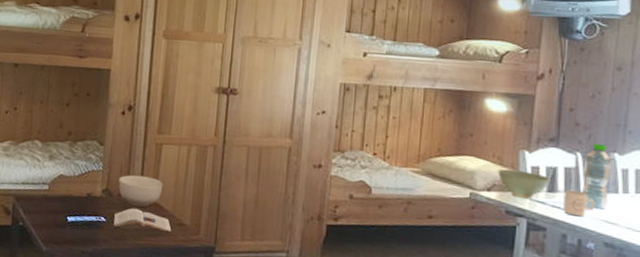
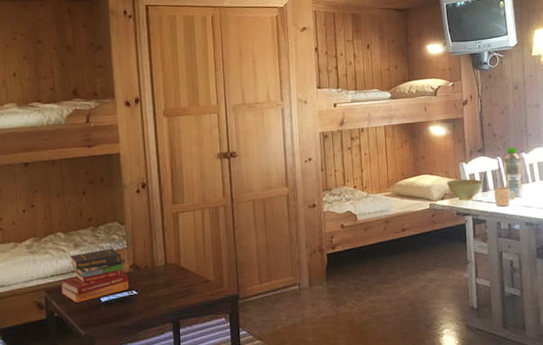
books: none [30,166,99,217] -> present [60,249,129,304]
magazine: present [113,208,172,233] -> none [145,276,199,297]
bowl: present [118,174,163,208] -> none [143,244,185,275]

